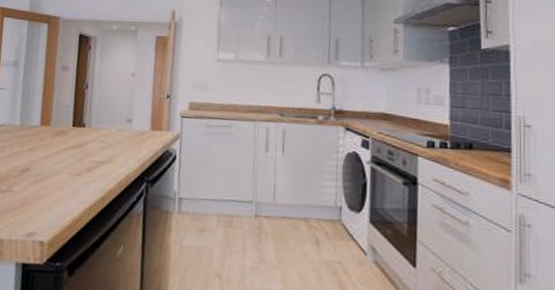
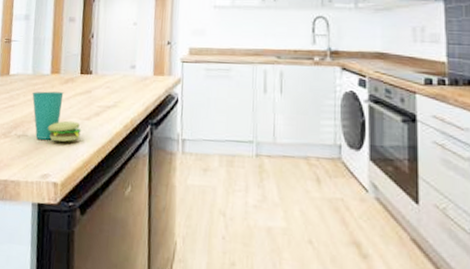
cup: none [19,144,72,199] -> present [32,91,82,142]

